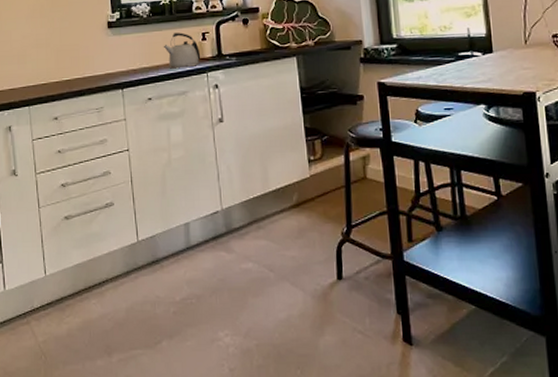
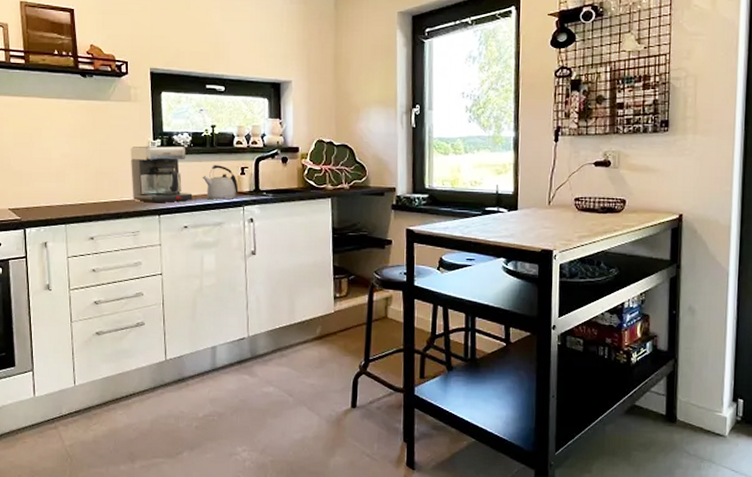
coffee maker: none [89,16,155,77] -> present [130,145,193,203]

